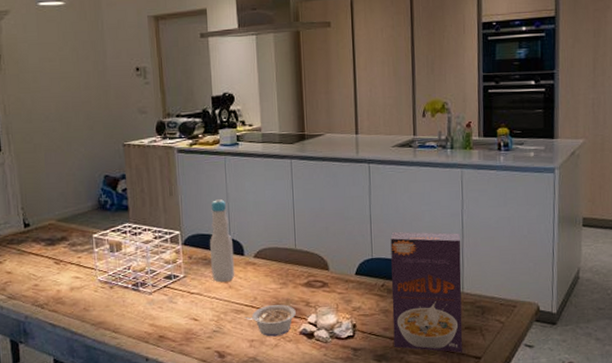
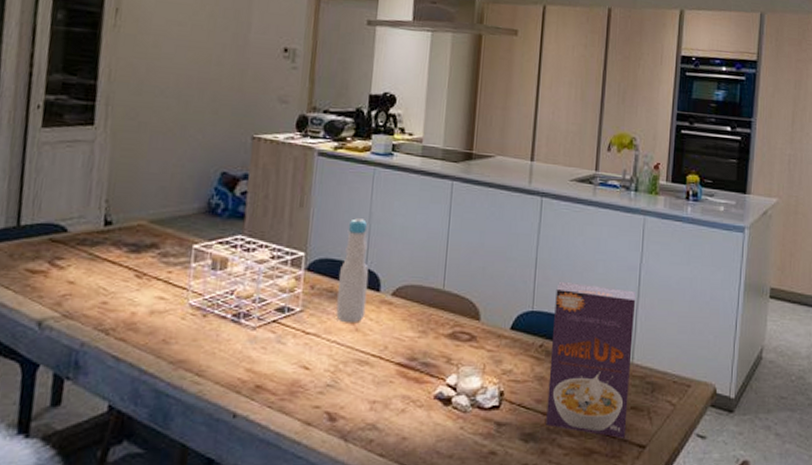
legume: present [245,304,296,337] -> none [369,358,433,399]

